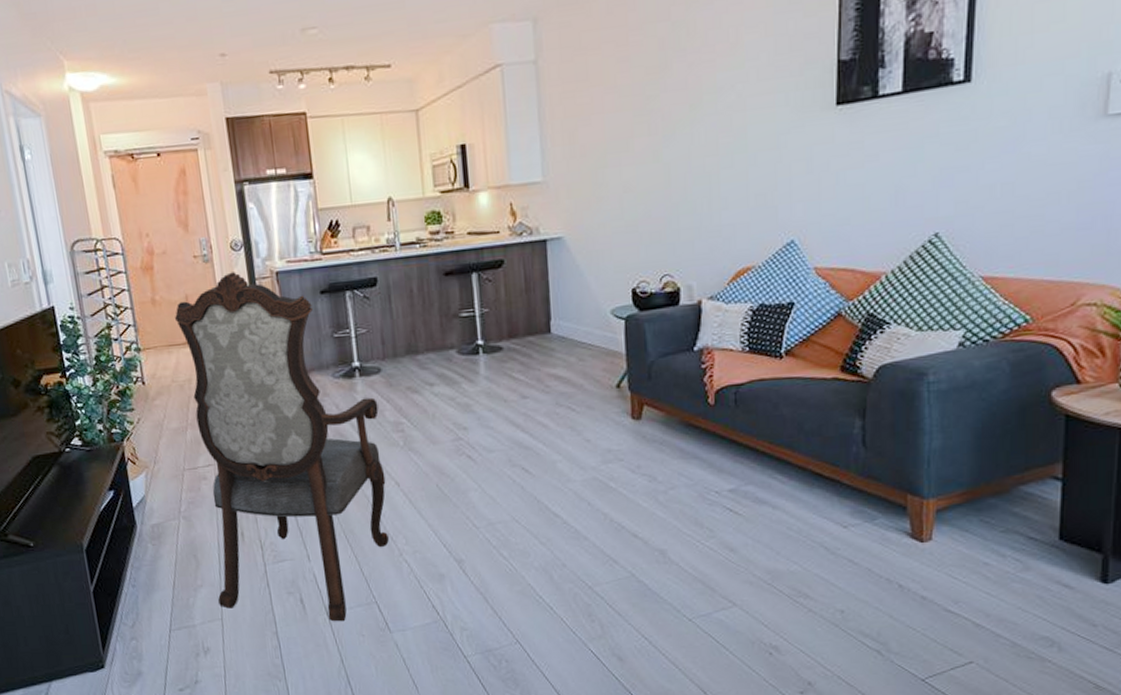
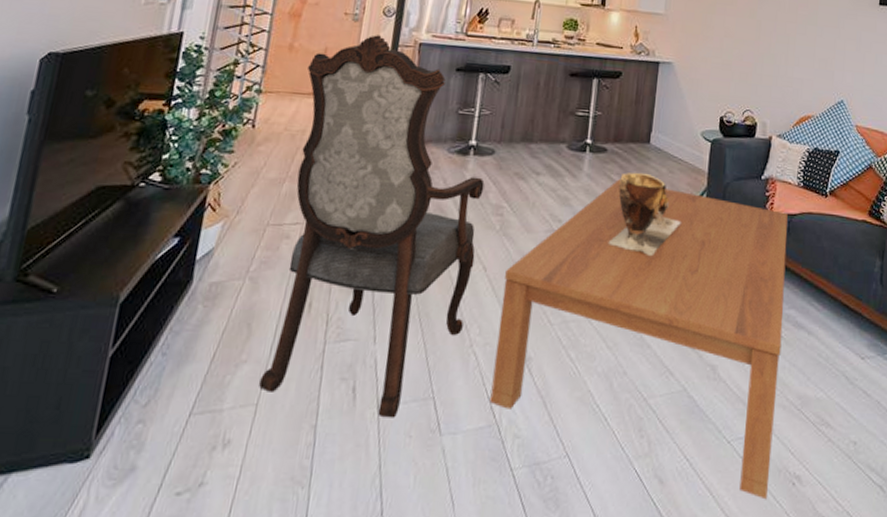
coffee table: none [419,377,742,670] -> present [490,179,788,500]
clay pot: none [522,365,602,451] -> present [608,172,681,257]

